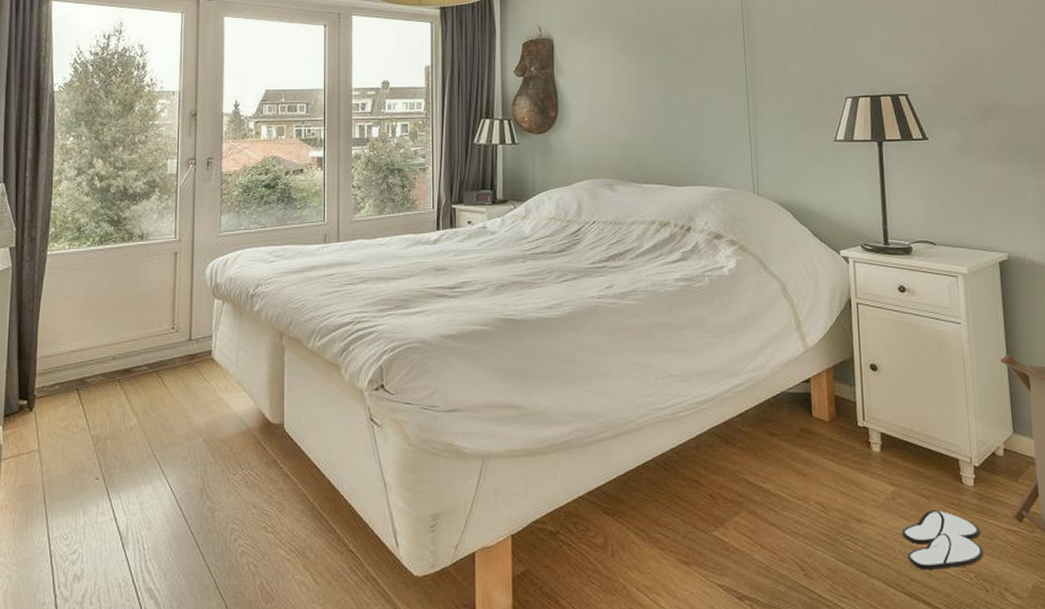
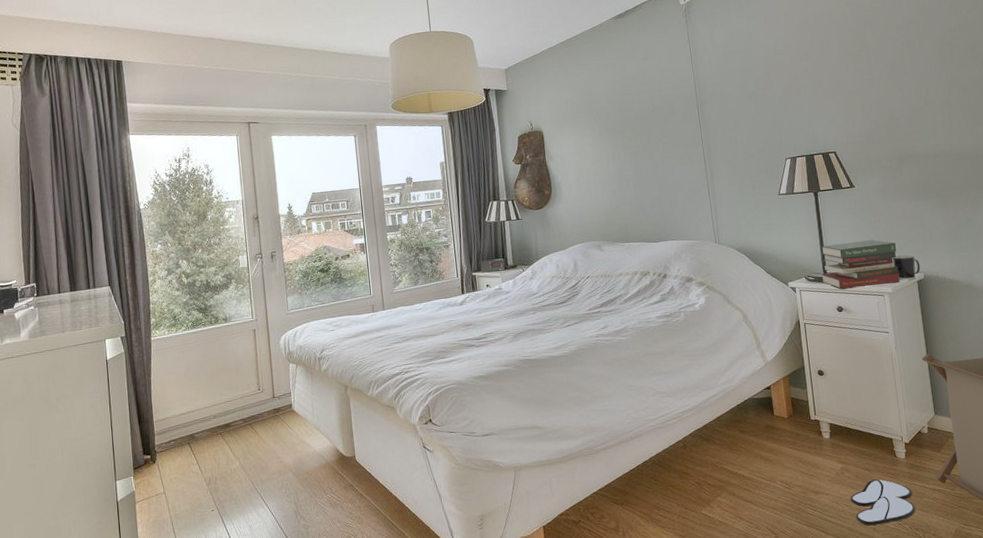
books: none [881,206,978,265] -> present [821,239,900,290]
mug: none [969,228,1004,260] -> present [892,255,921,281]

